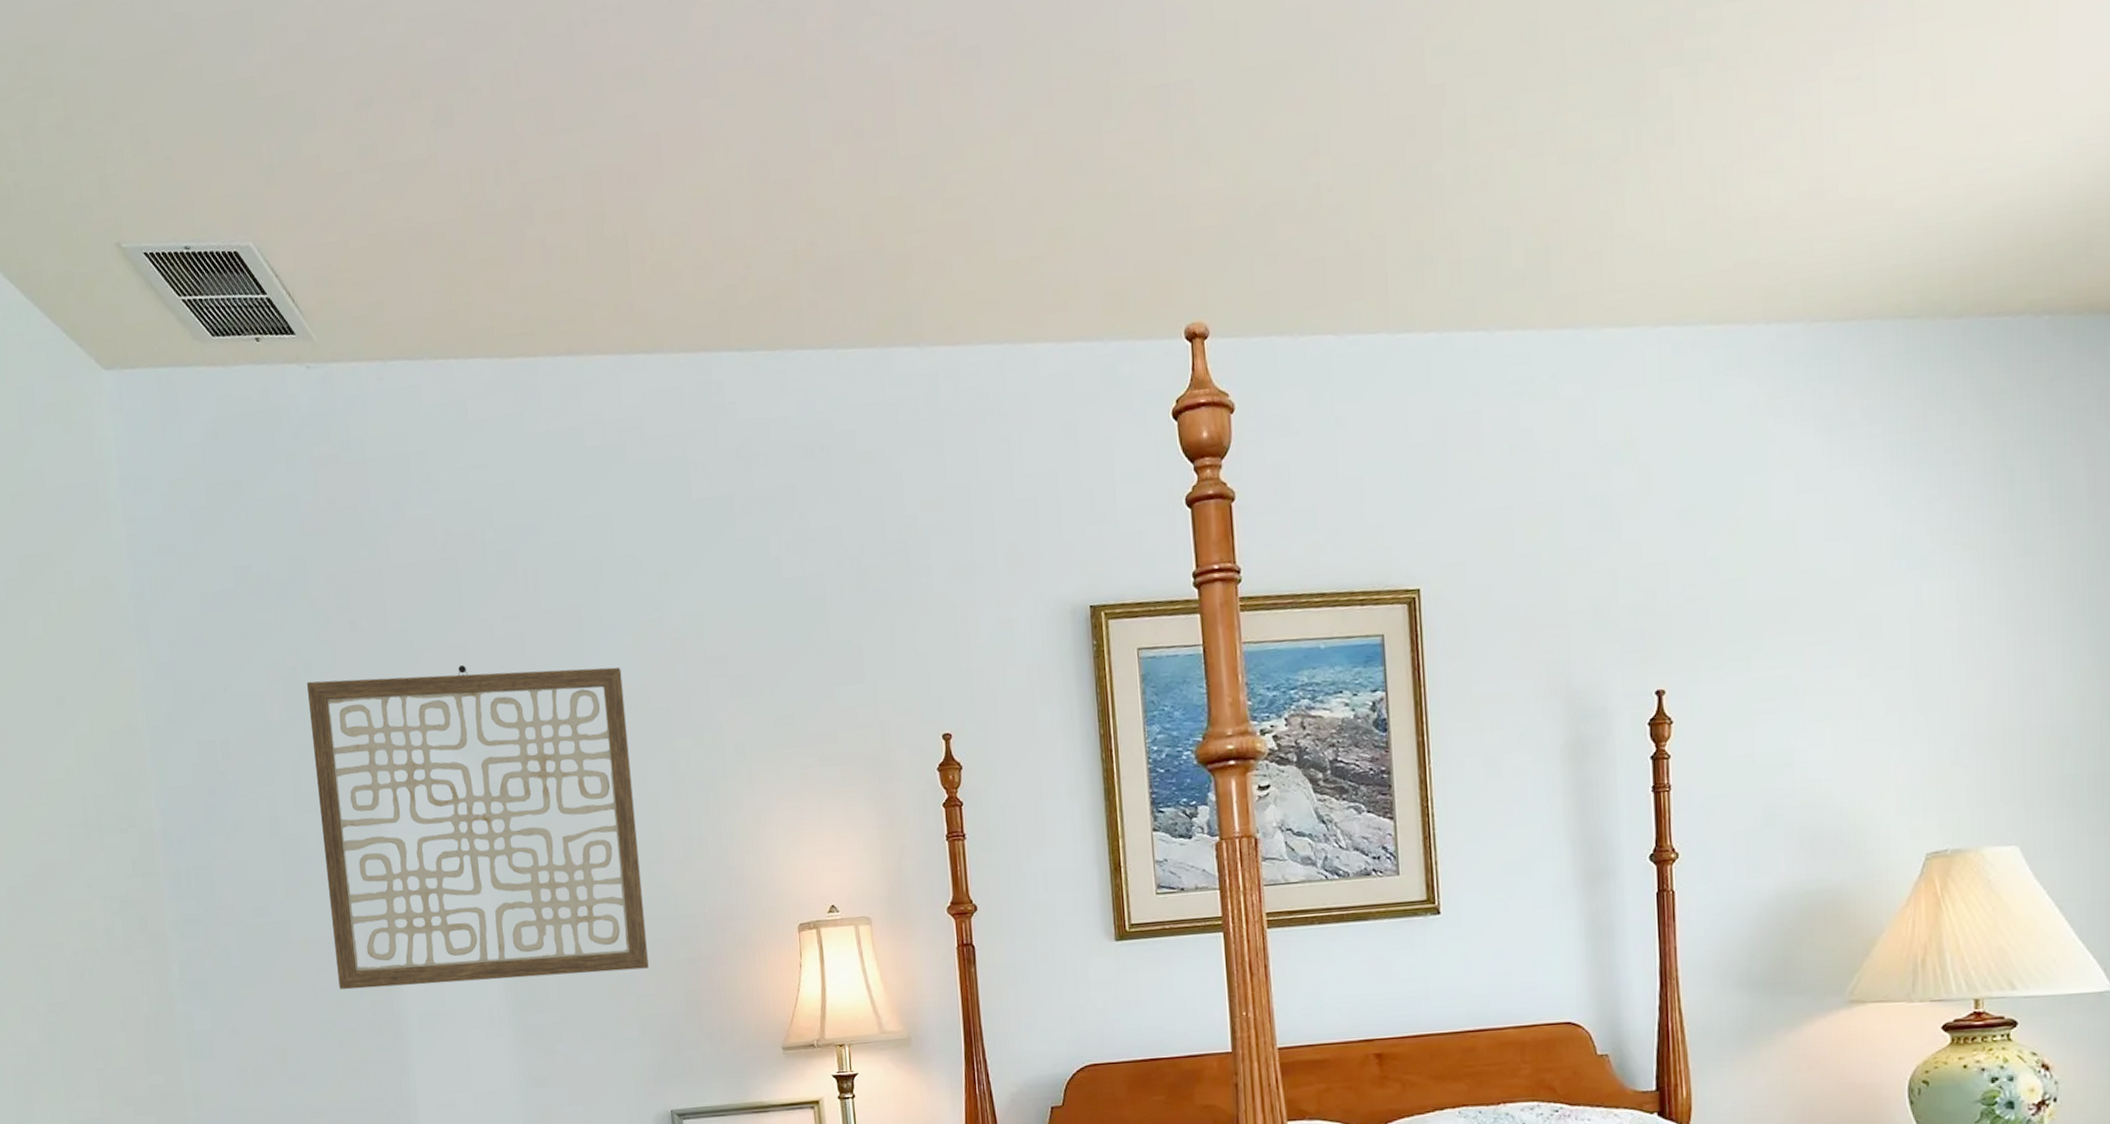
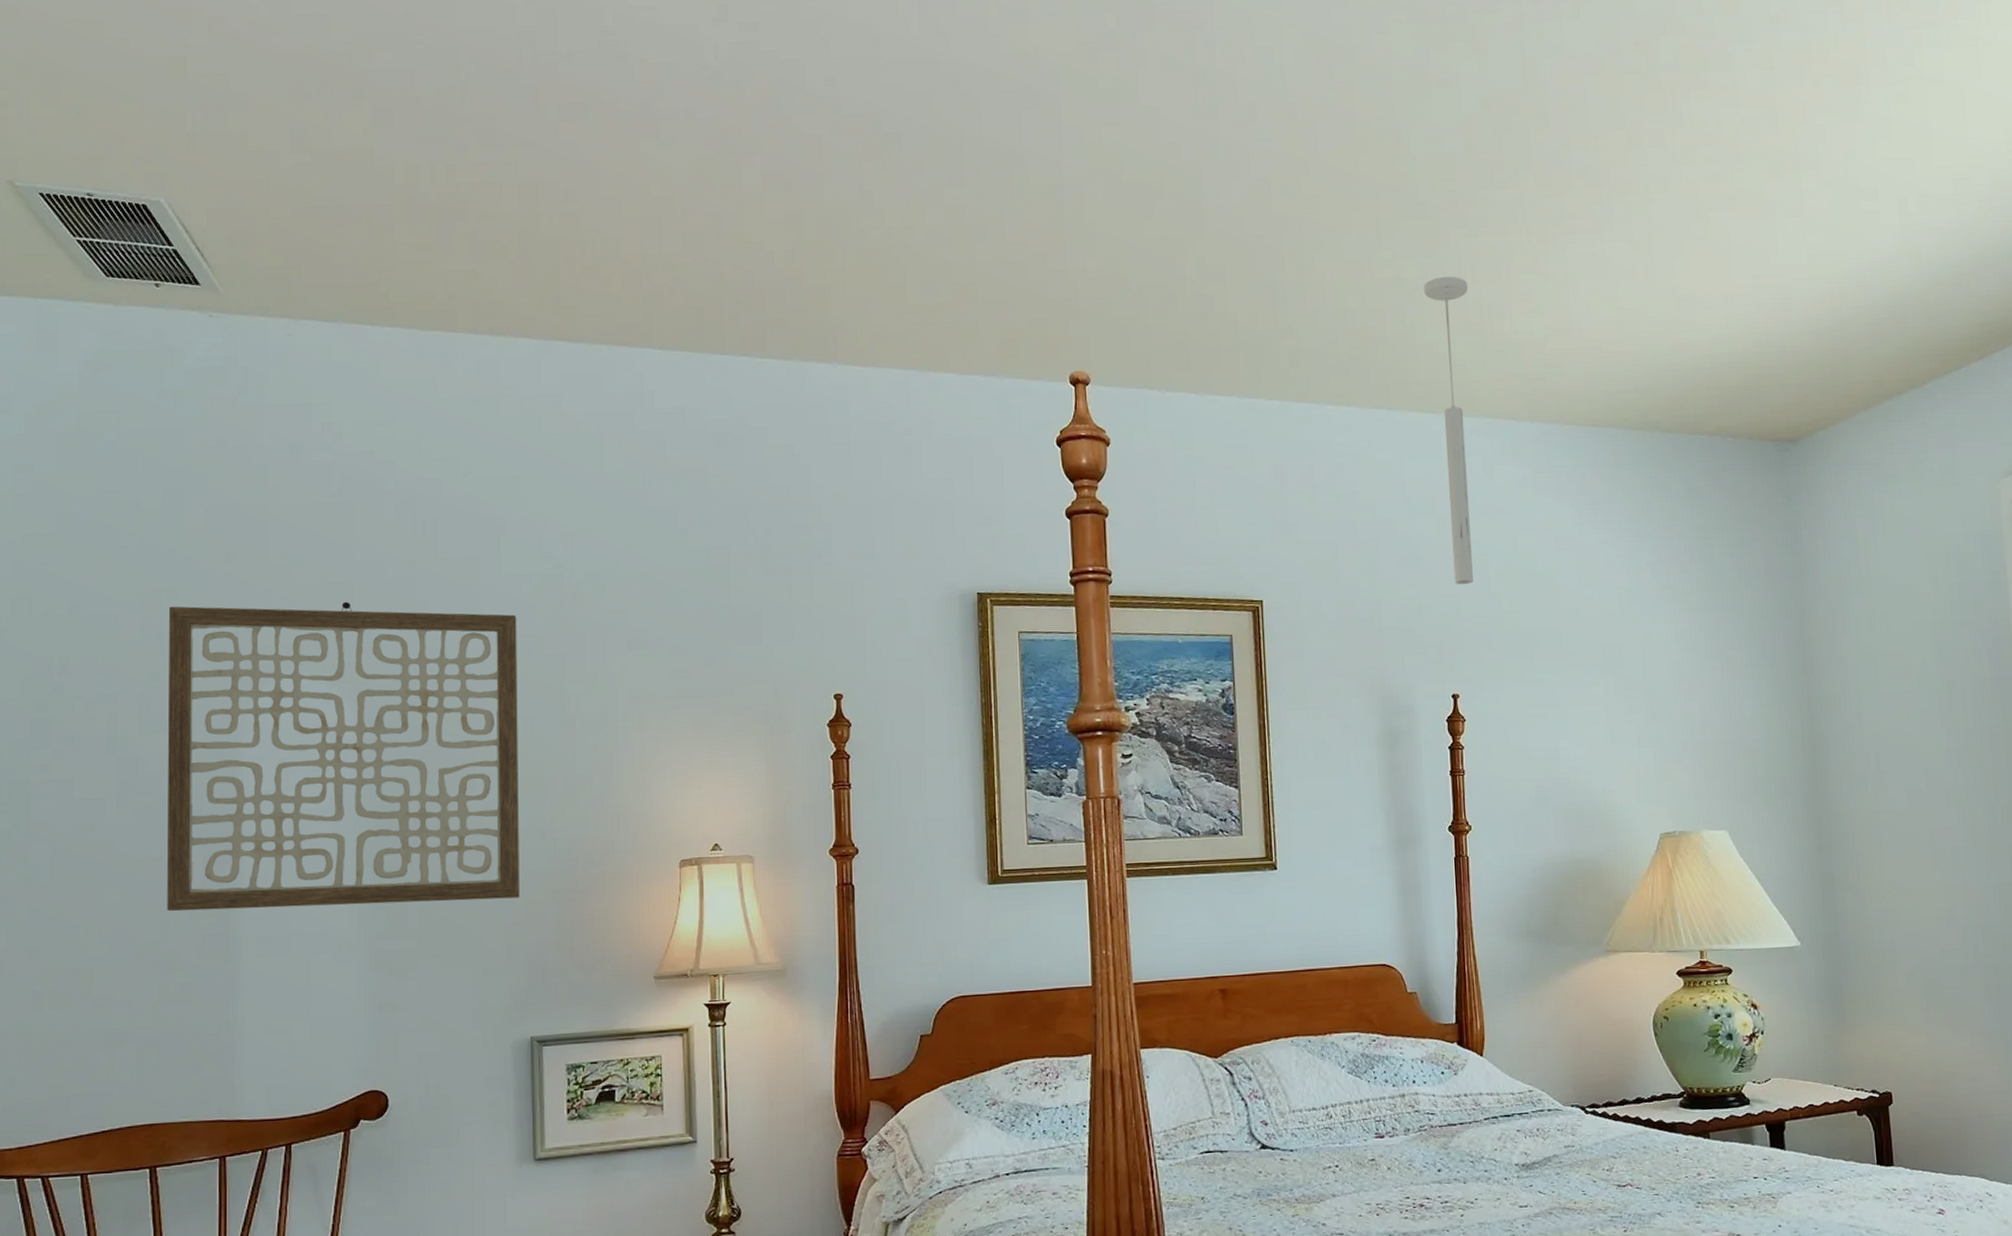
ceiling light: none [1623,135,1685,550] -> present [1423,276,1473,585]

